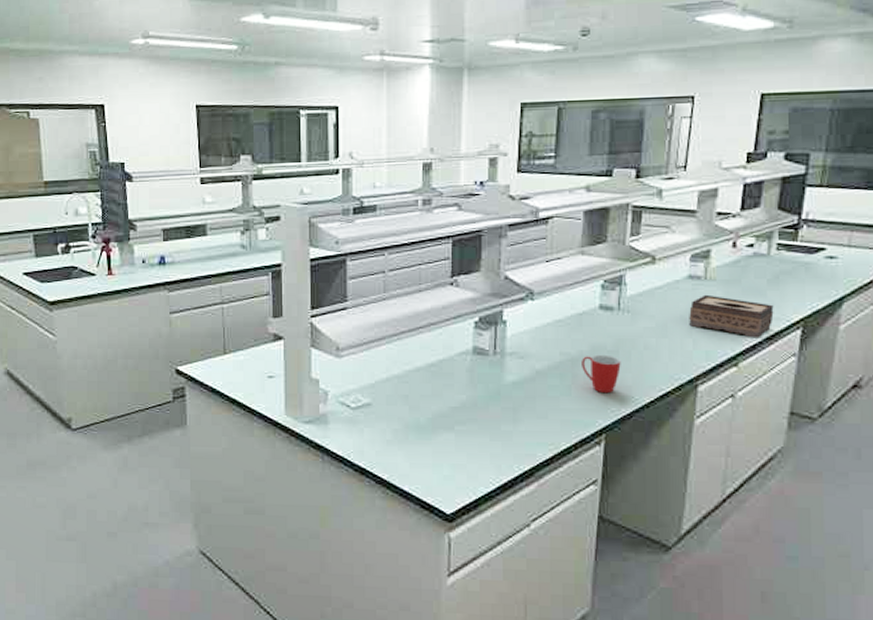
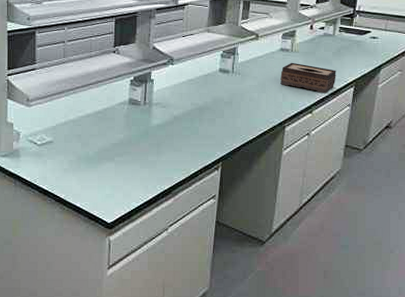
mug: present [582,354,621,394] -> none [206,105,233,133]

